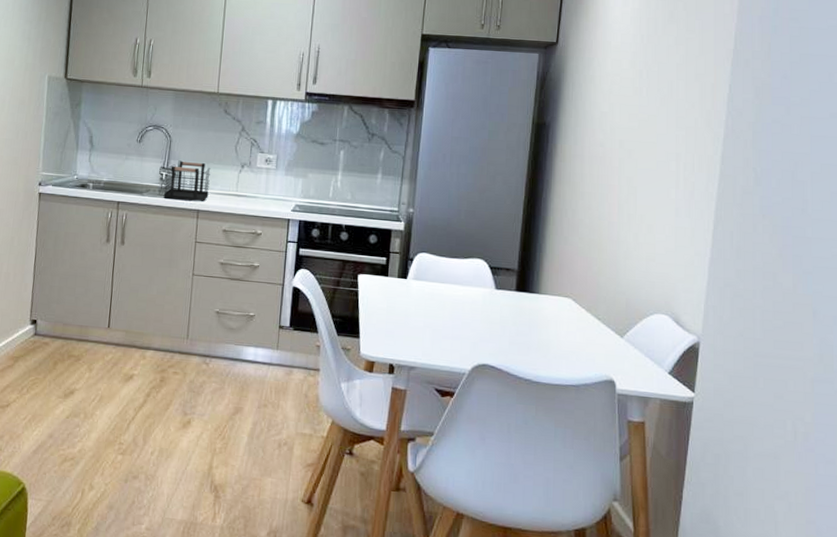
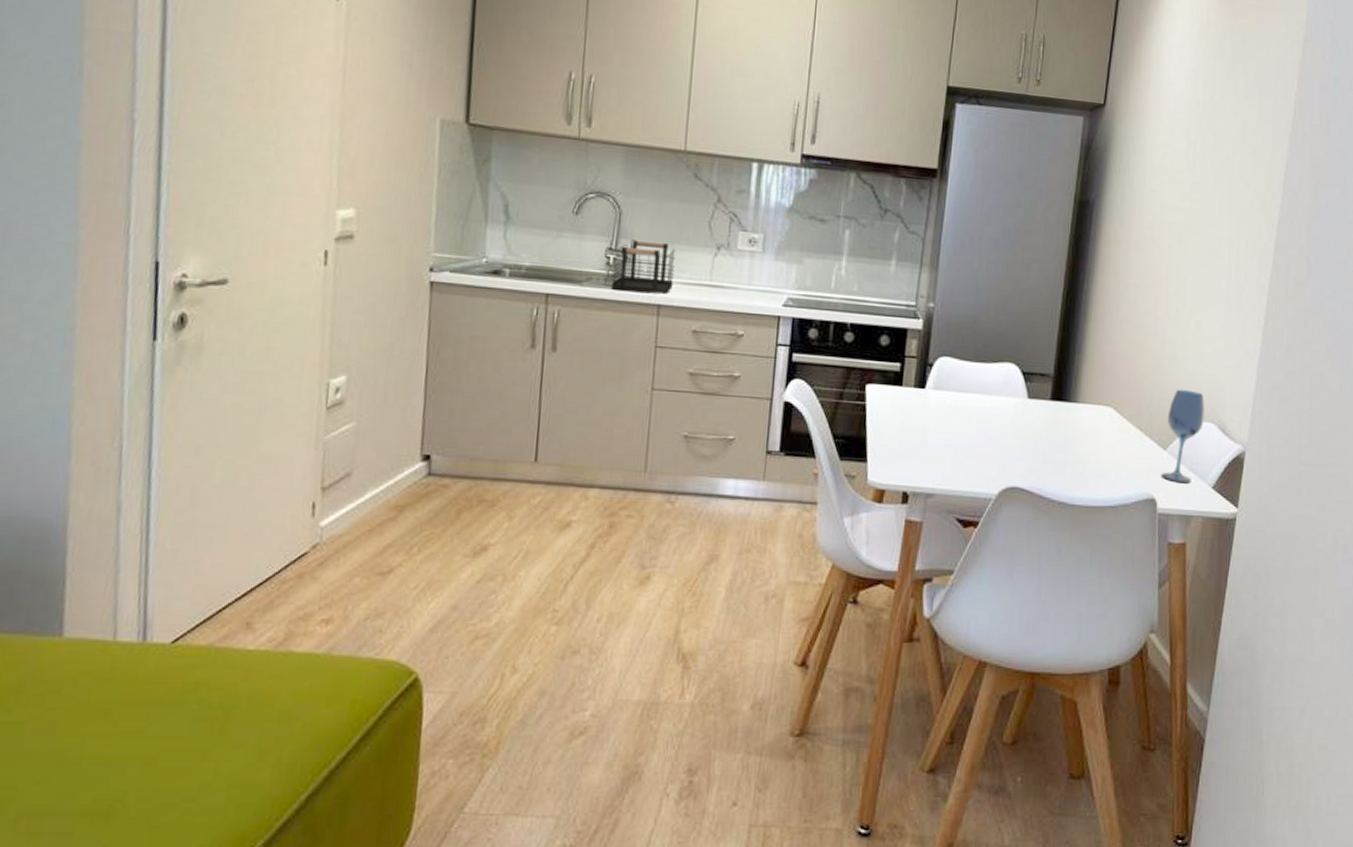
wineglass: none [618,284,659,368] -> present [1161,389,1205,483]

